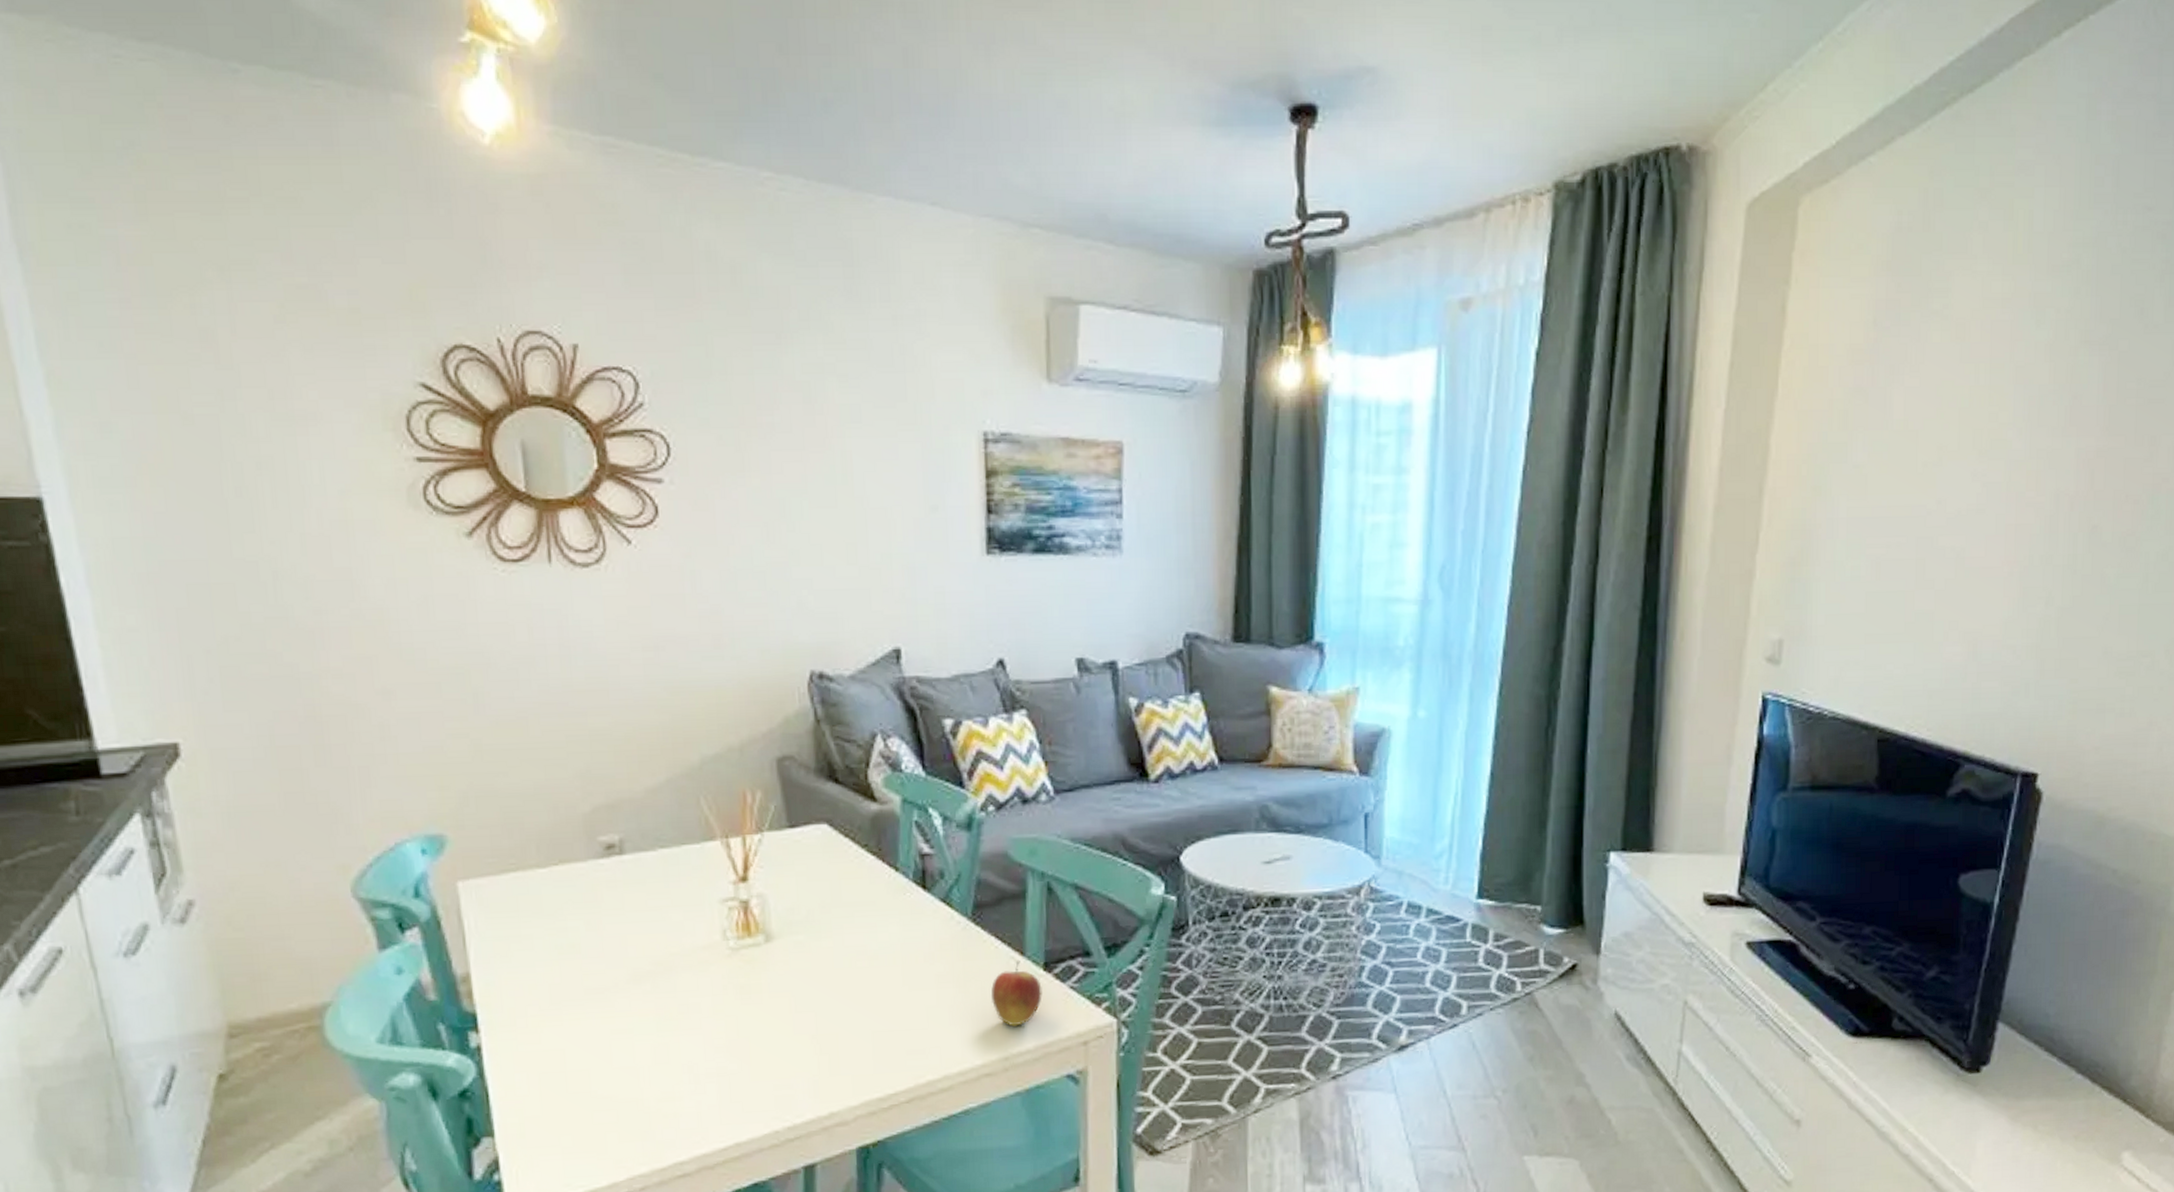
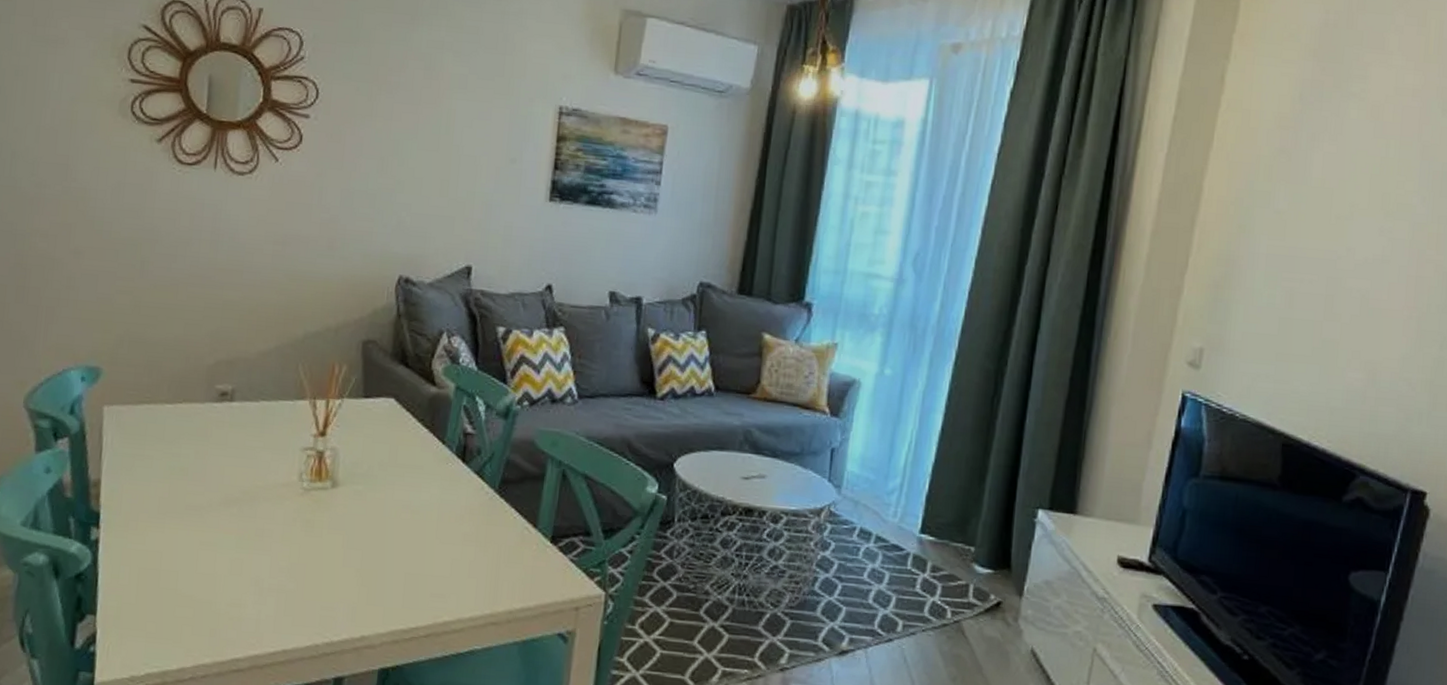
fruit: present [990,959,1042,1027] -> none [504,530,548,586]

